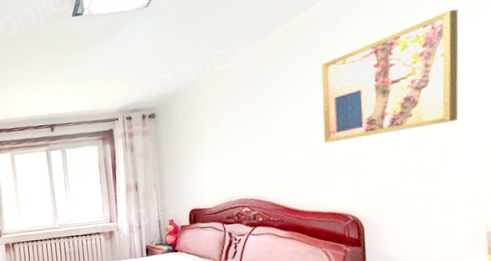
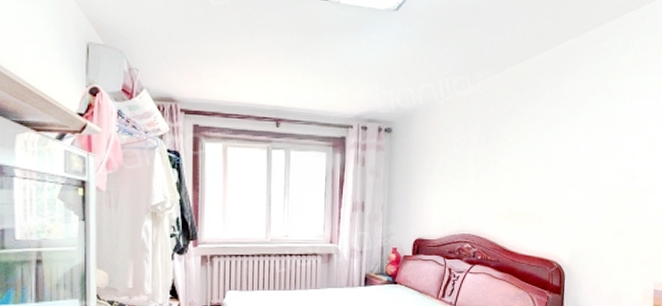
wall art: present [321,9,459,143] -> none [541,84,653,189]

